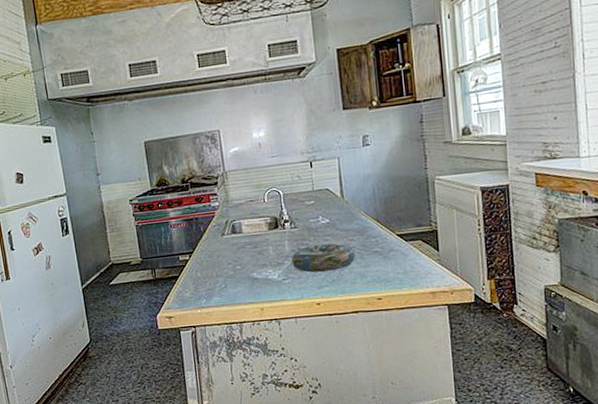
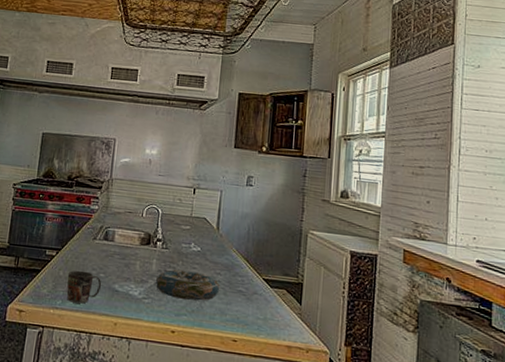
mug: none [205,267,241,299] -> present [66,270,102,304]

